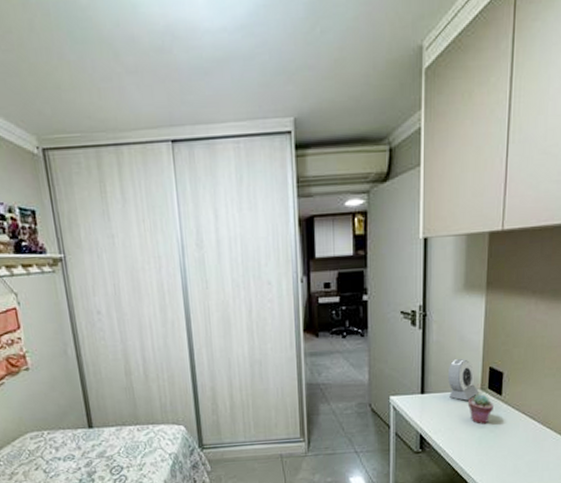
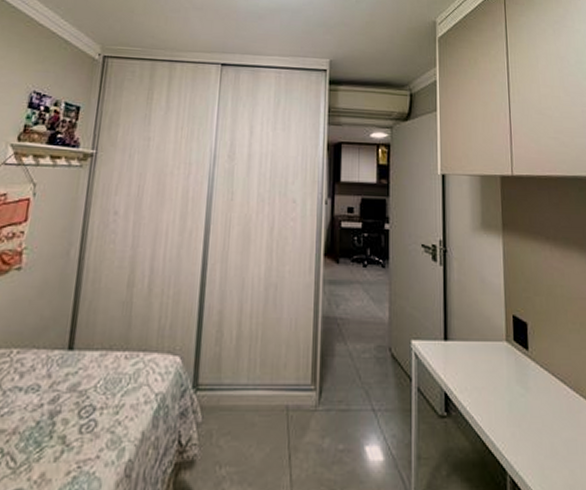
alarm clock: present [447,358,479,401] -> none [470,302,504,353]
potted succulent: present [467,394,493,424] -> none [493,347,521,385]

